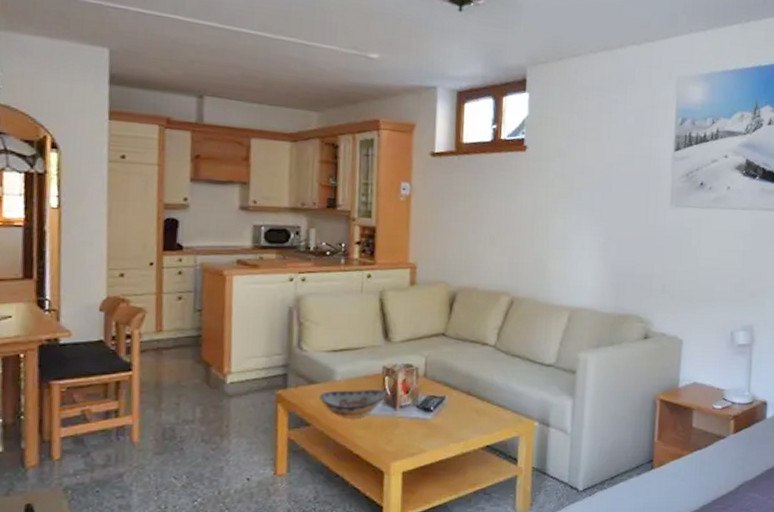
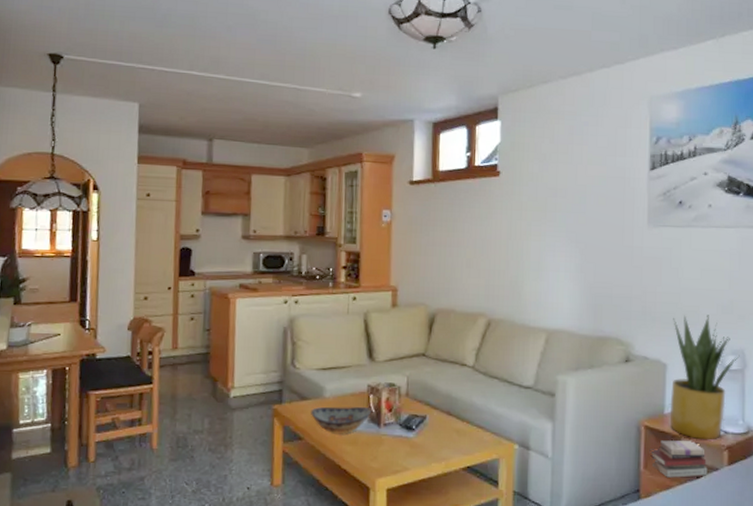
books: none [663,411,716,447] -> present [649,440,708,478]
planter: none [684,293,749,411] -> present [671,315,740,441]

